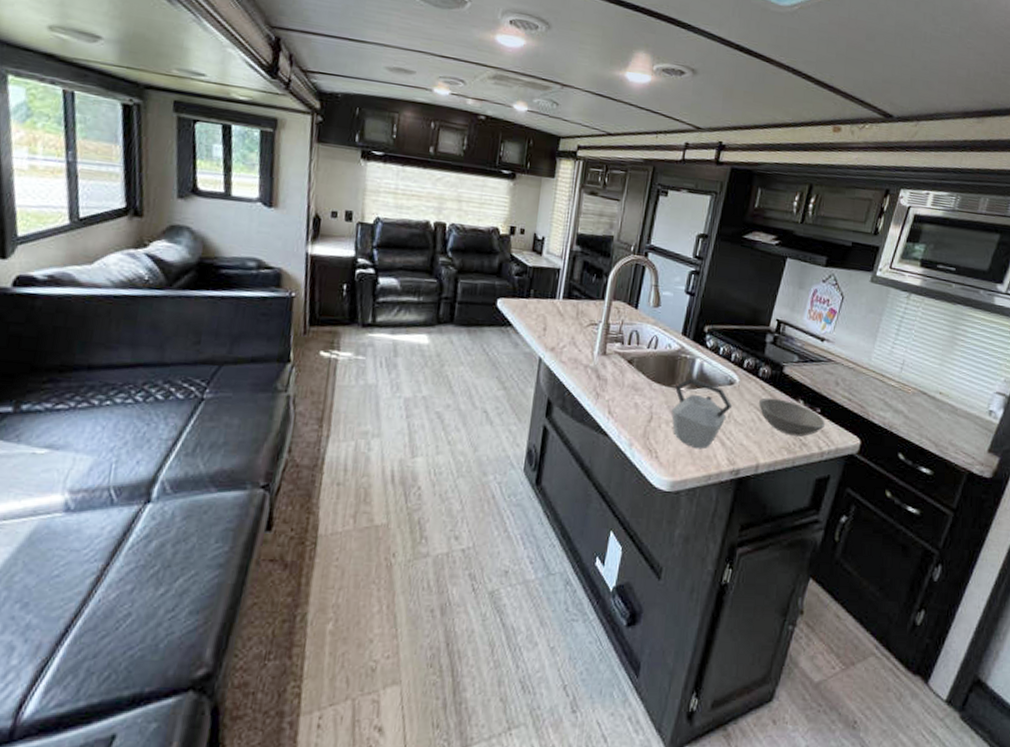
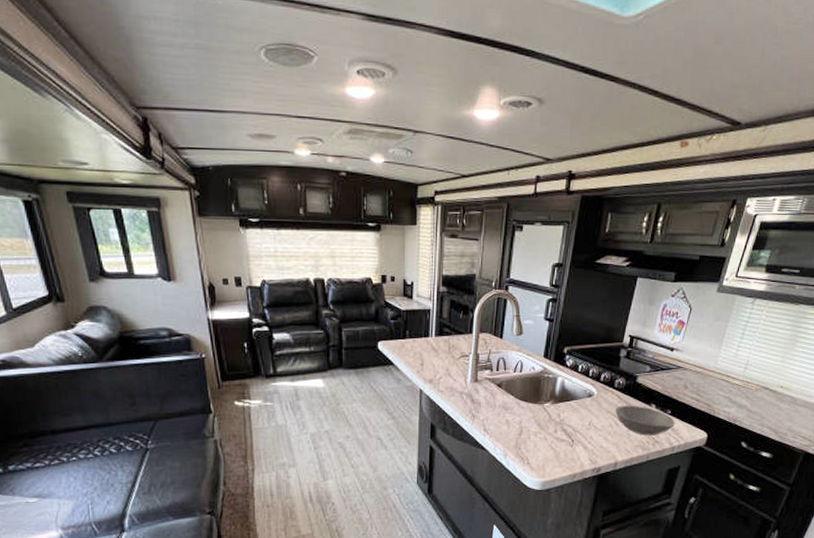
kettle: present [671,378,733,449] -> none [539,394,592,454]

